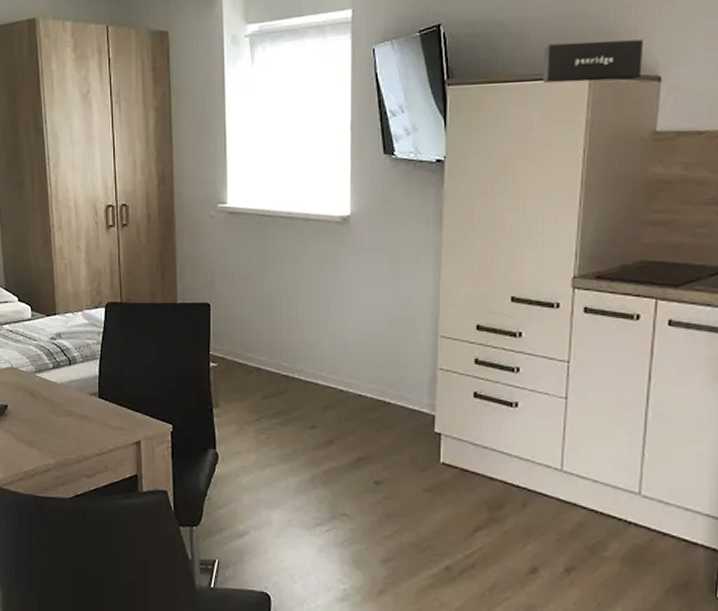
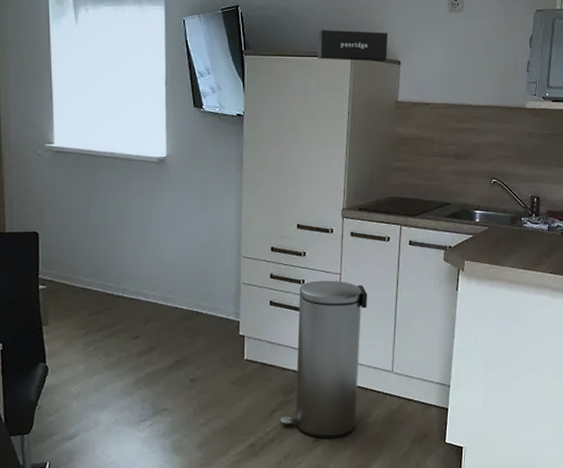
pedal bin: none [485,369,607,574] -> present [280,280,368,439]

